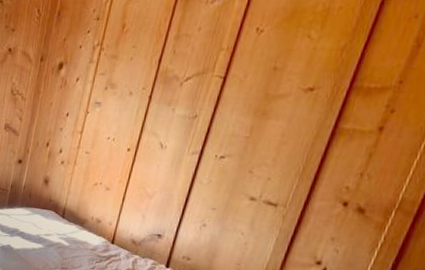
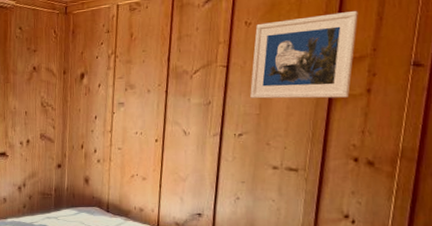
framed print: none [243,31,394,133] -> present [250,11,358,99]

